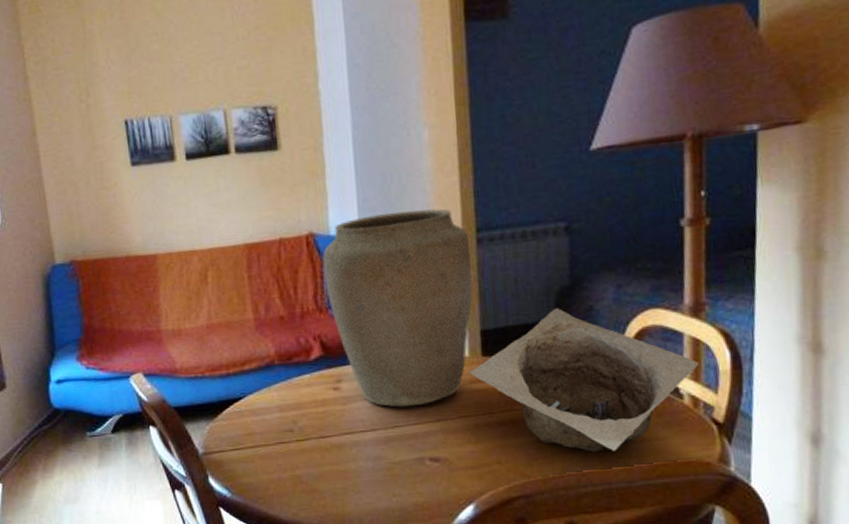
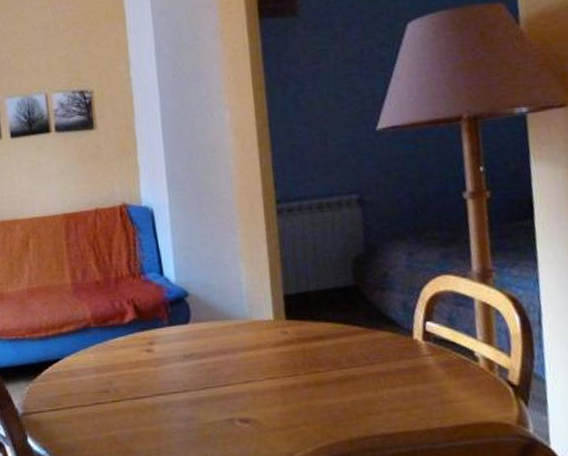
vase: present [323,208,473,407] -> none [135,182,275,369]
bowl: present [470,308,700,453] -> none [275,274,491,414]

